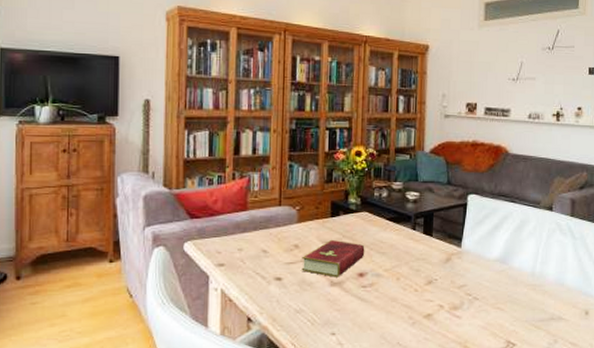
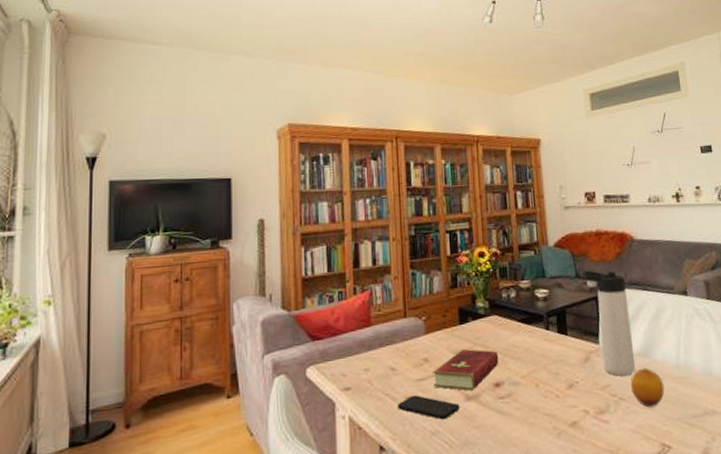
smartphone: none [266,276,324,301] -> present [397,395,460,420]
thermos bottle: none [453,178,495,278] -> present [582,270,636,376]
fruit: none [485,273,517,308] -> present [630,367,665,408]

